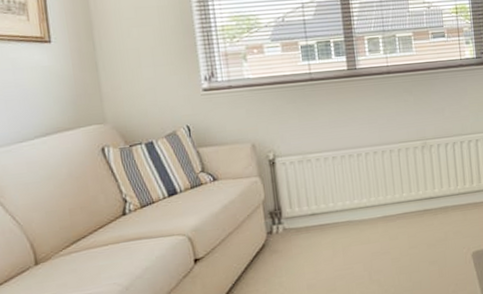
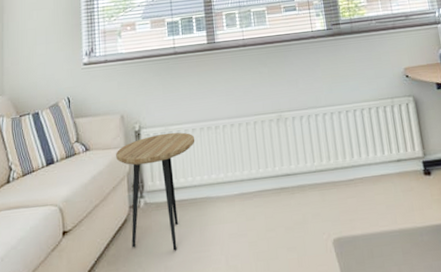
side table: none [248,160,336,271] -> present [116,132,195,251]

